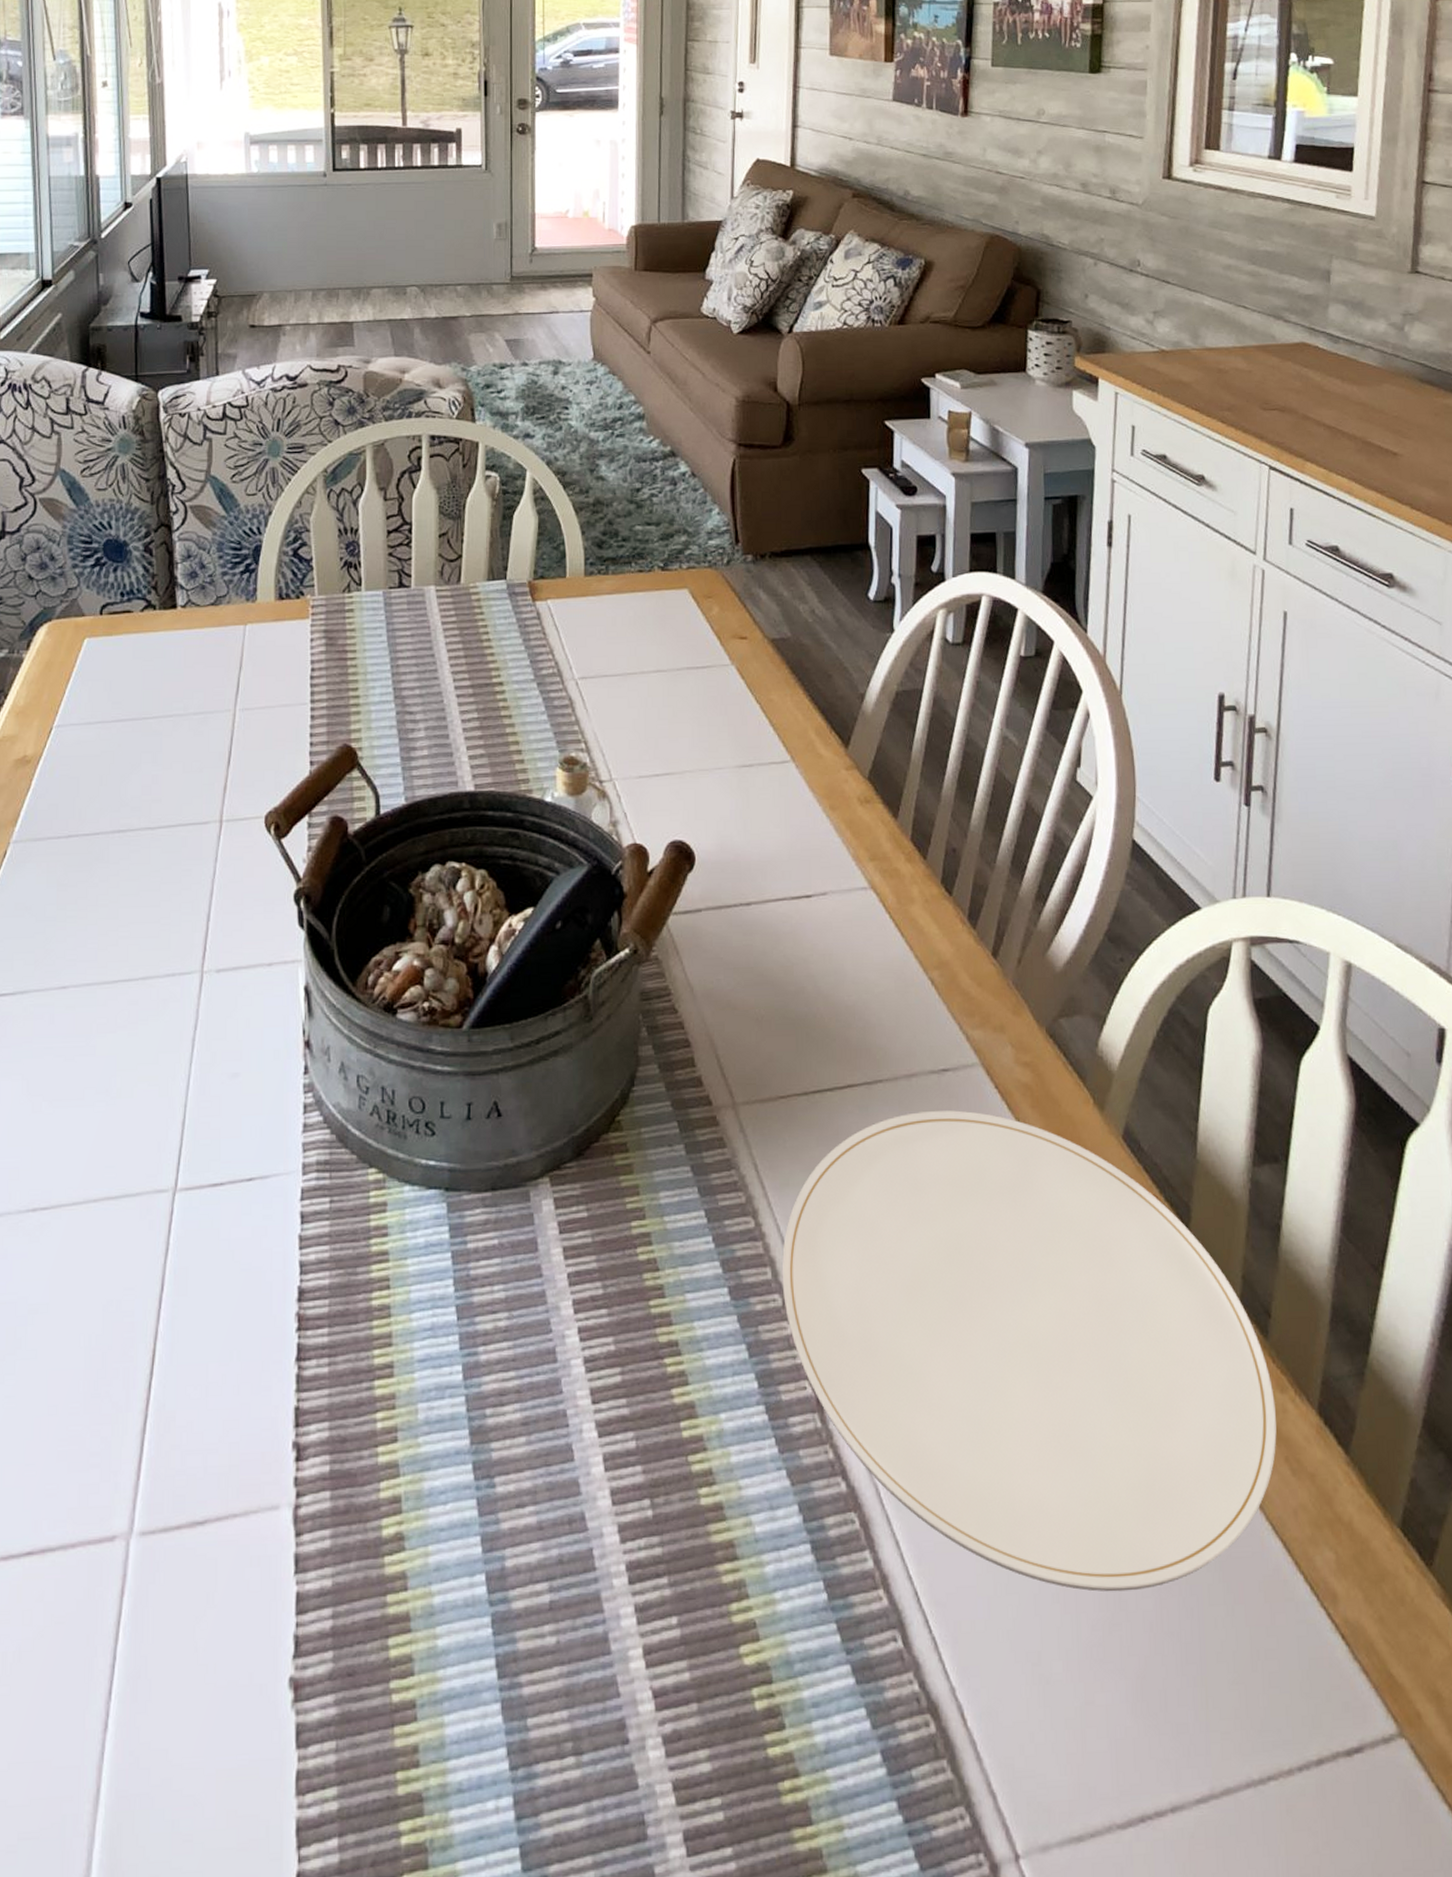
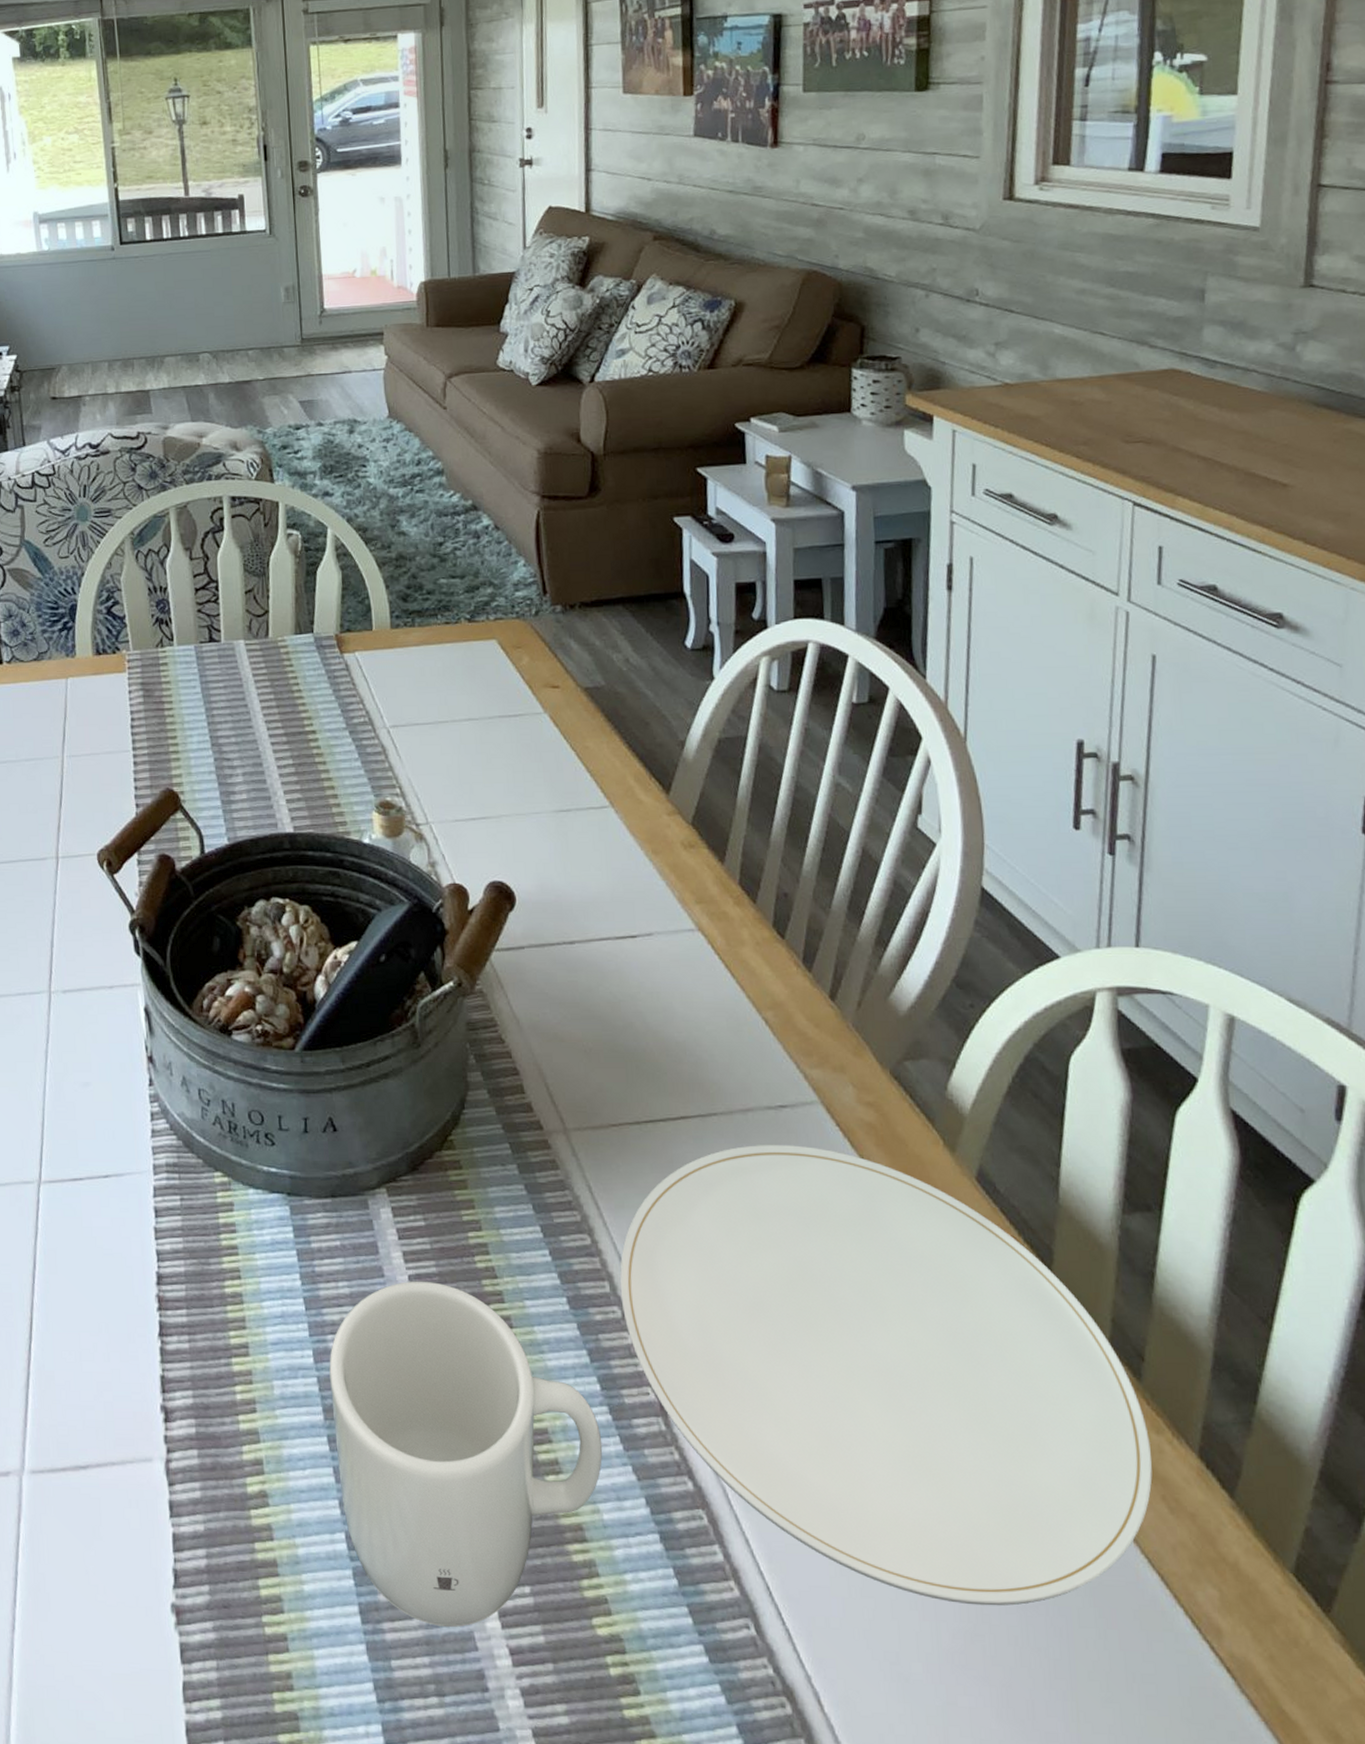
mug: none [479,1278,758,1673] -> present [329,1281,603,1627]

